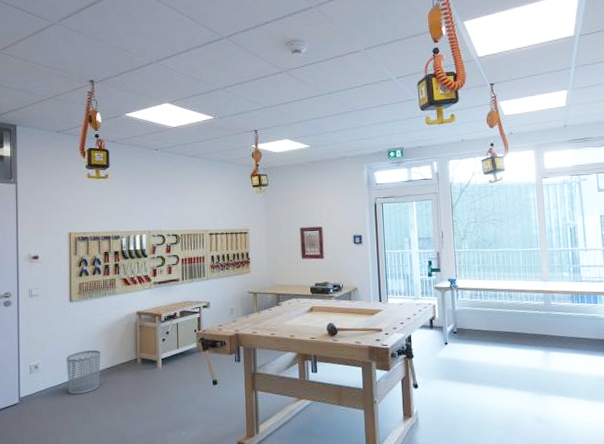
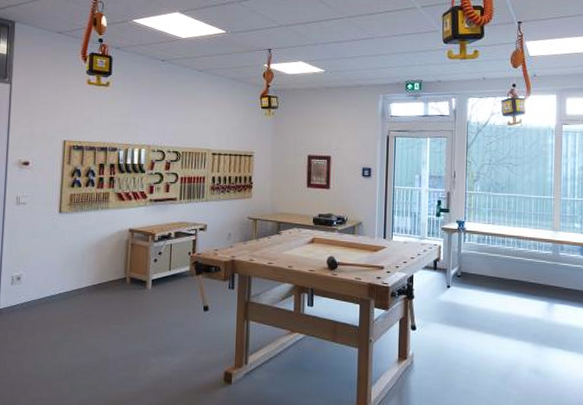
waste bin: present [66,350,101,395] -> none [50,265,88,310]

